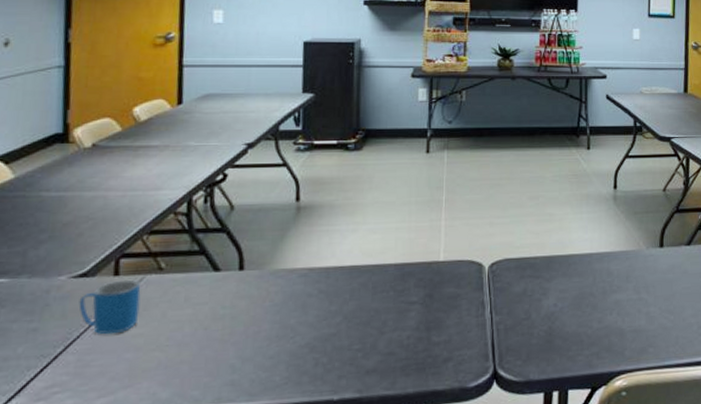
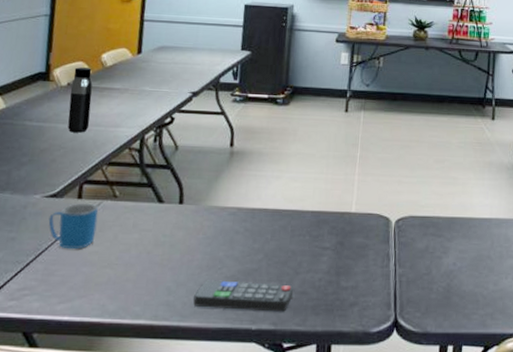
water bottle: none [95,124,124,201] -> present [68,67,93,133]
remote control: none [263,346,378,383] -> present [193,280,293,312]

